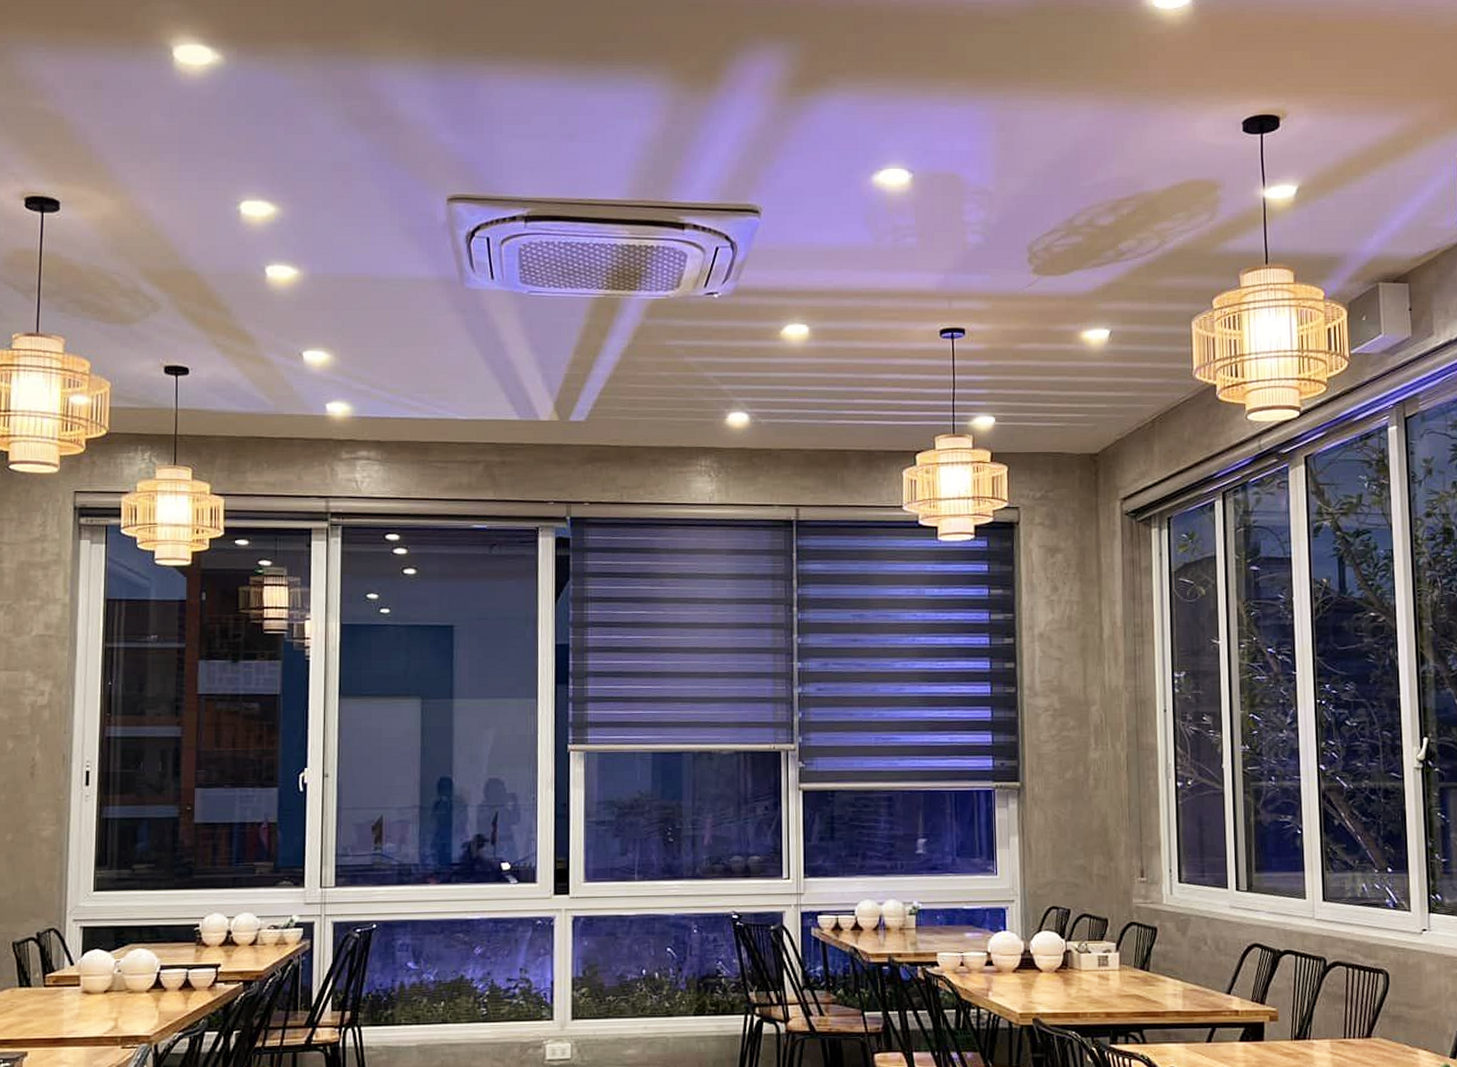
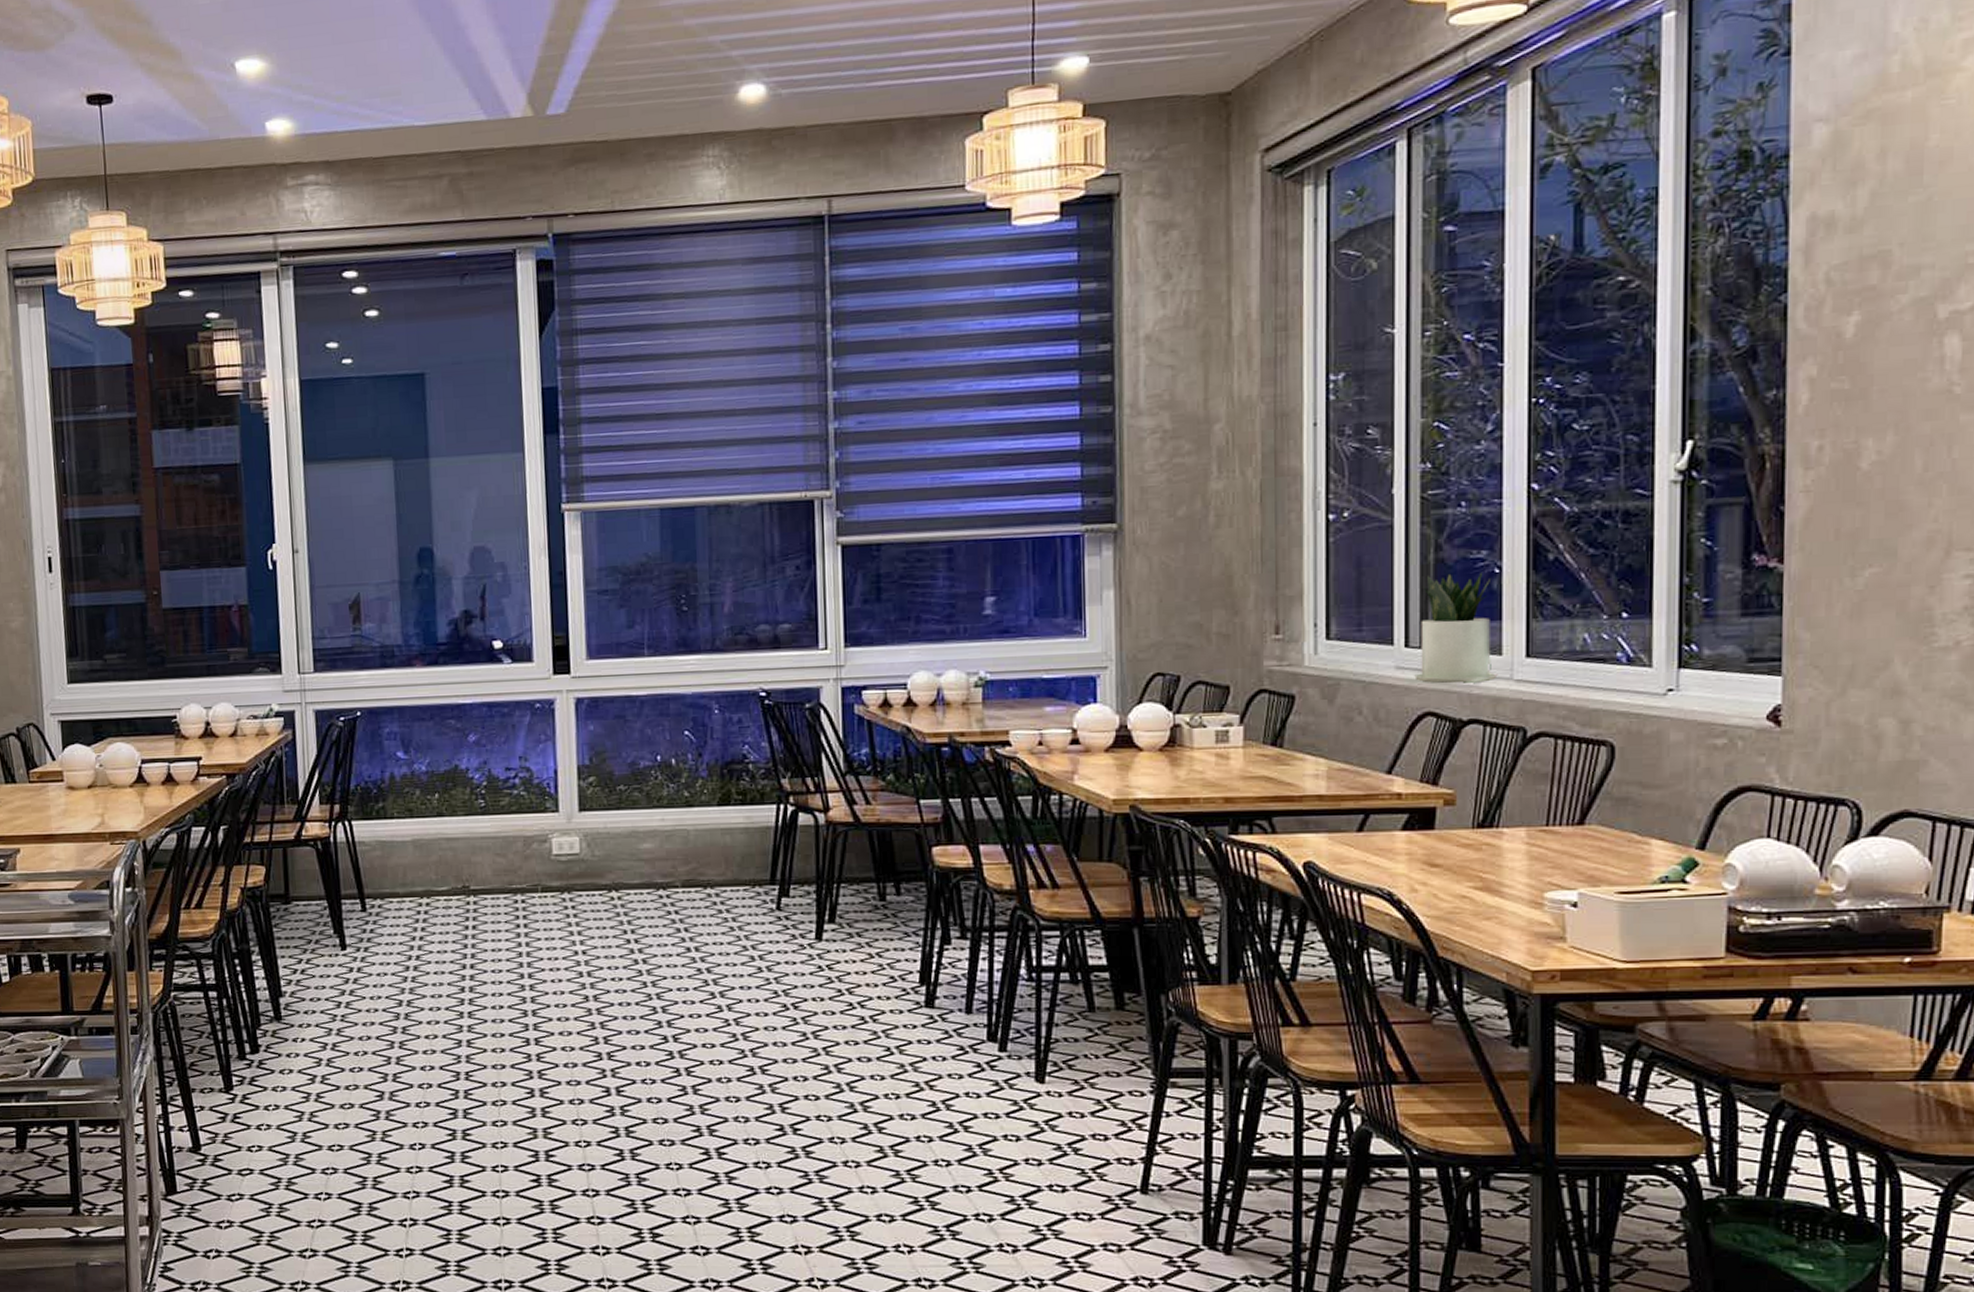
planter: none [1244,833,1304,921] -> present [1414,573,1498,684]

